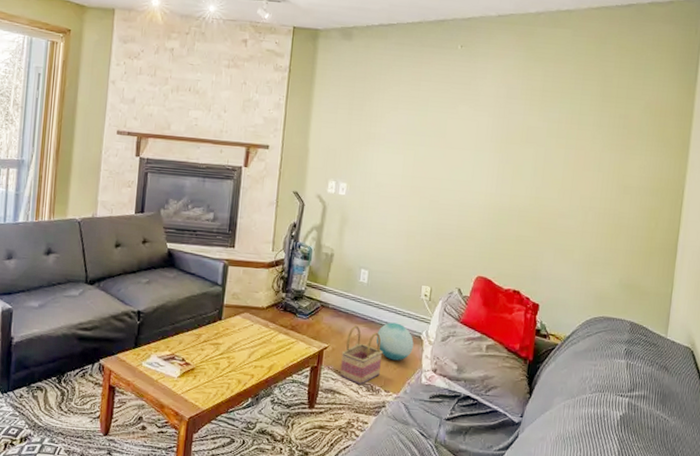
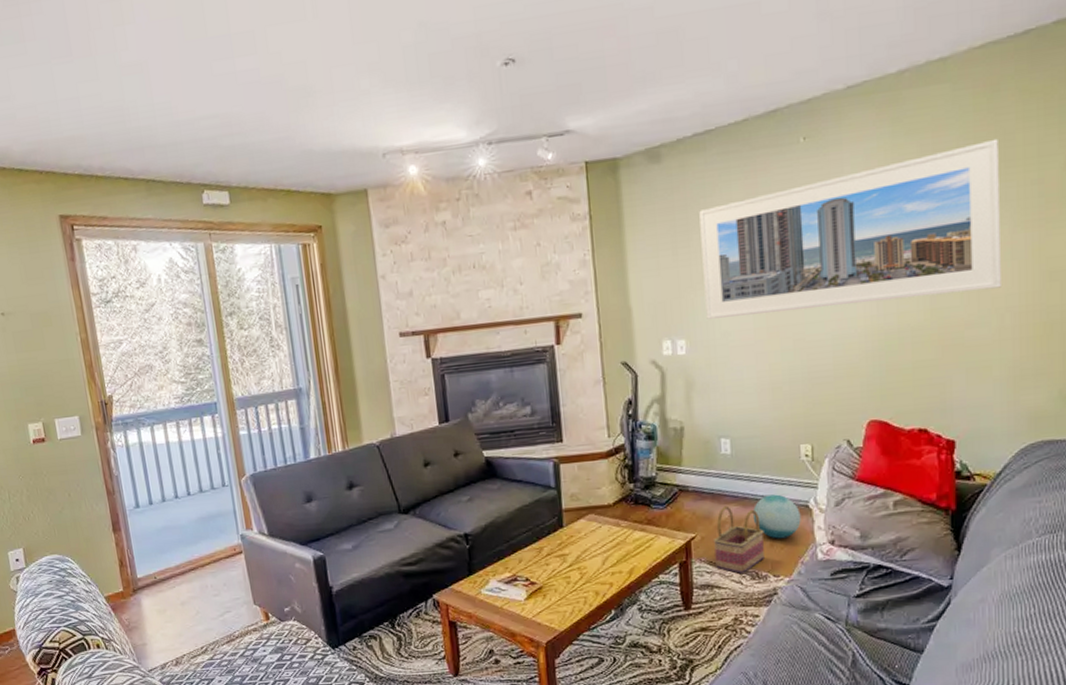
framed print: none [366,78,600,191] -> present [699,138,1001,319]

